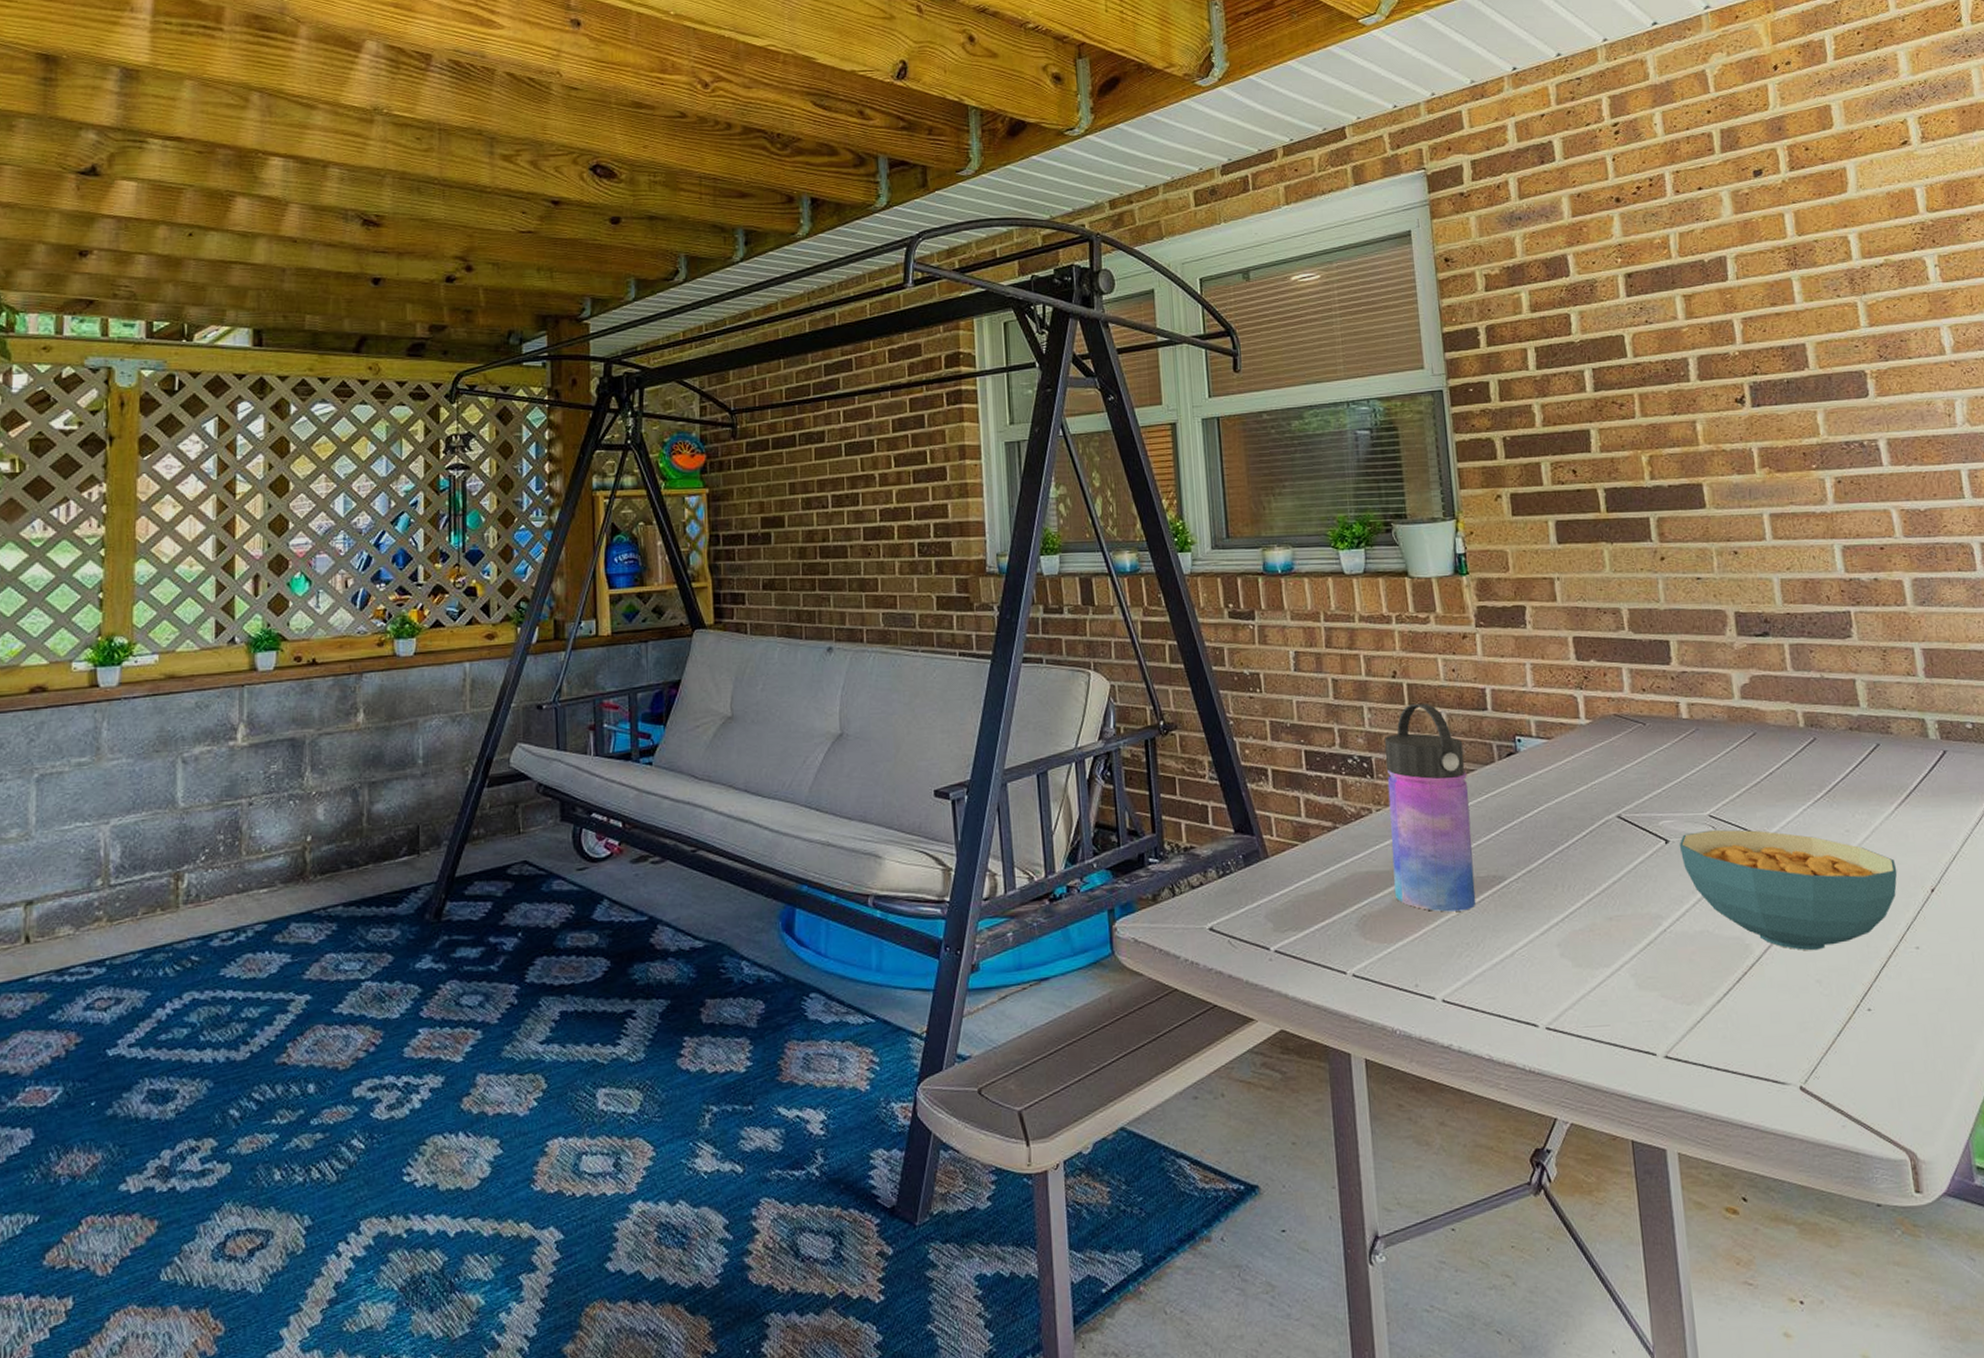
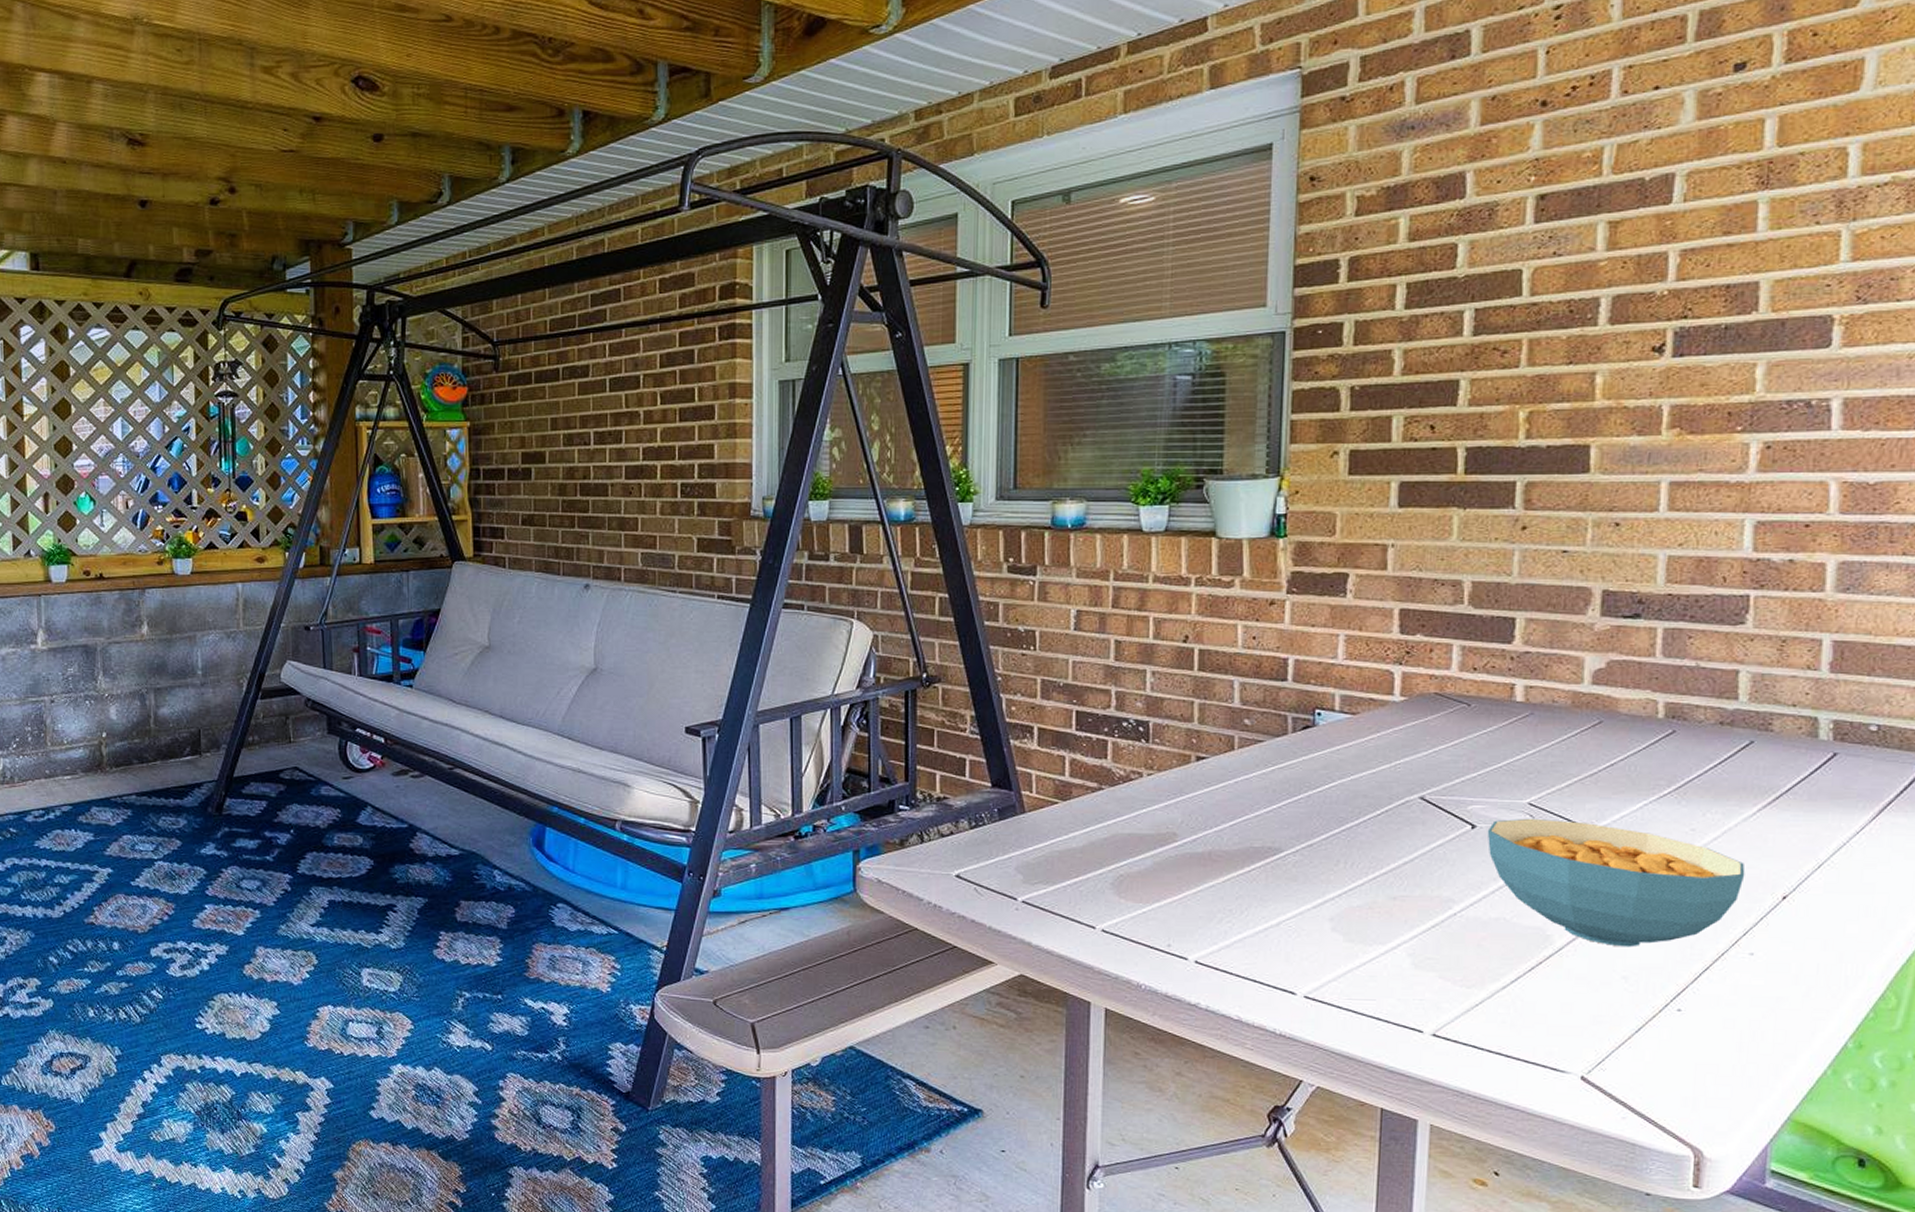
water bottle: present [1384,703,1476,912] -> none [1156,669,1254,879]

